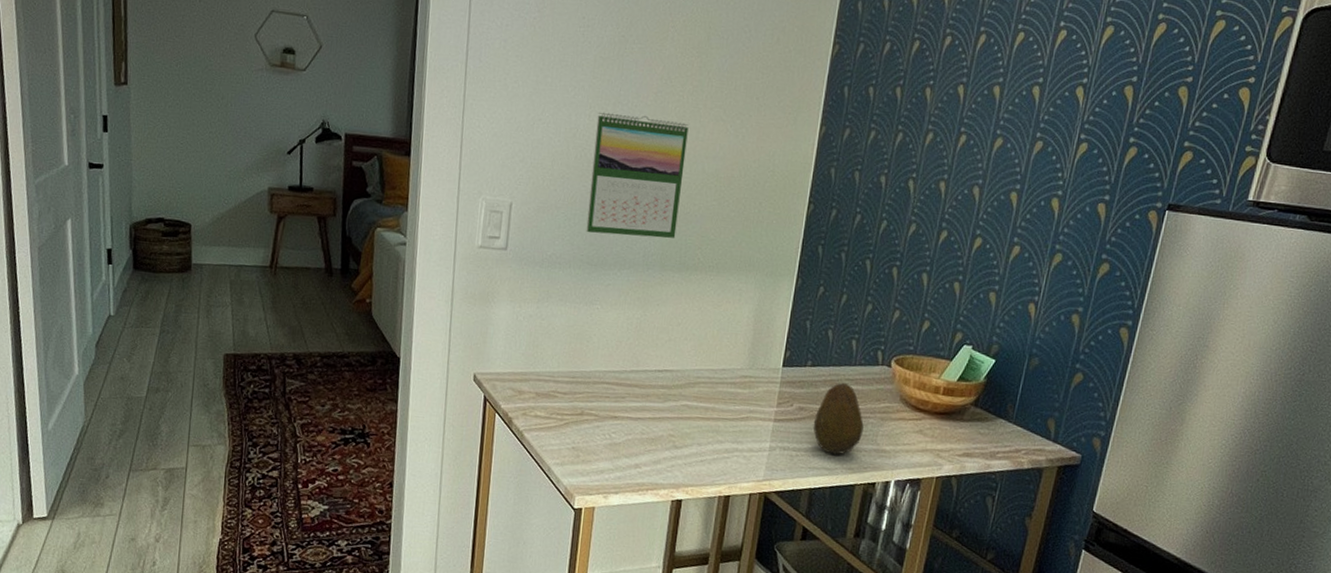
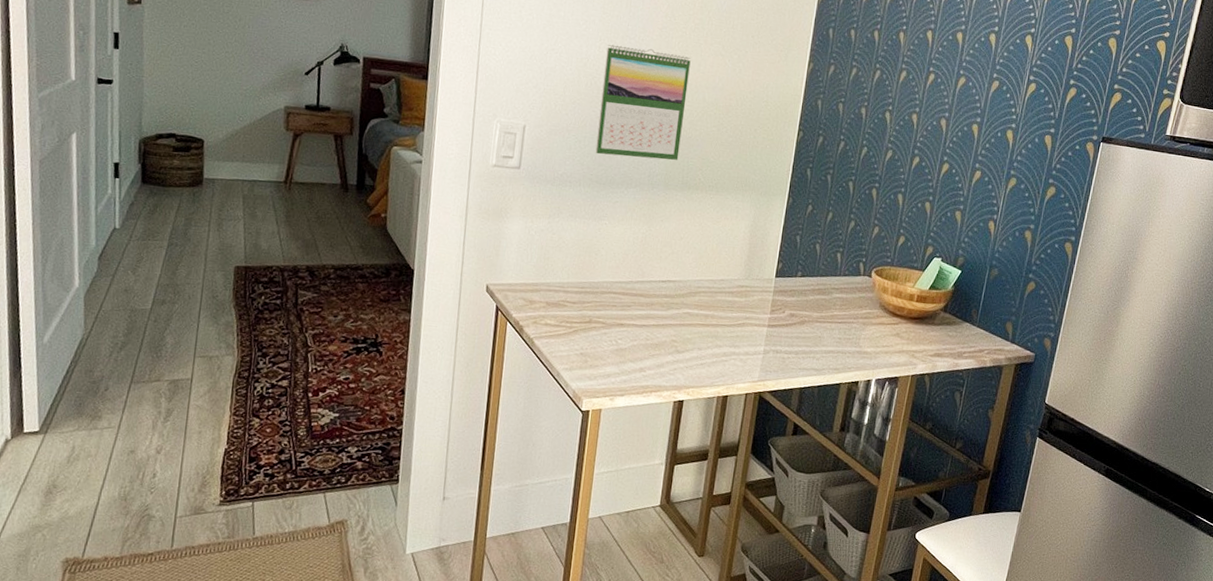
fruit: present [813,382,864,455] -> none [803,291,848,357]

